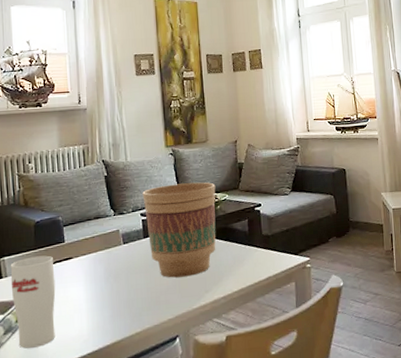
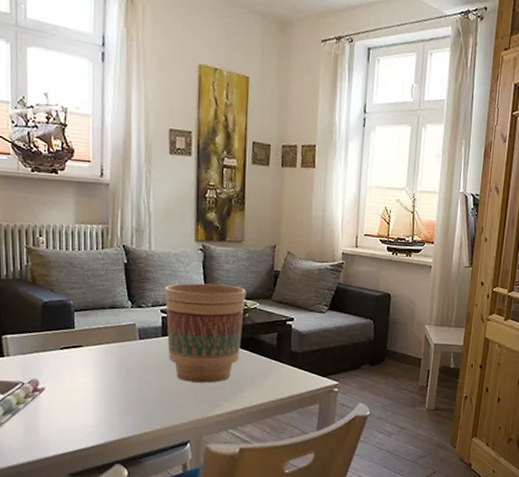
cup: present [10,255,56,349] -> none [13,339,62,432]

